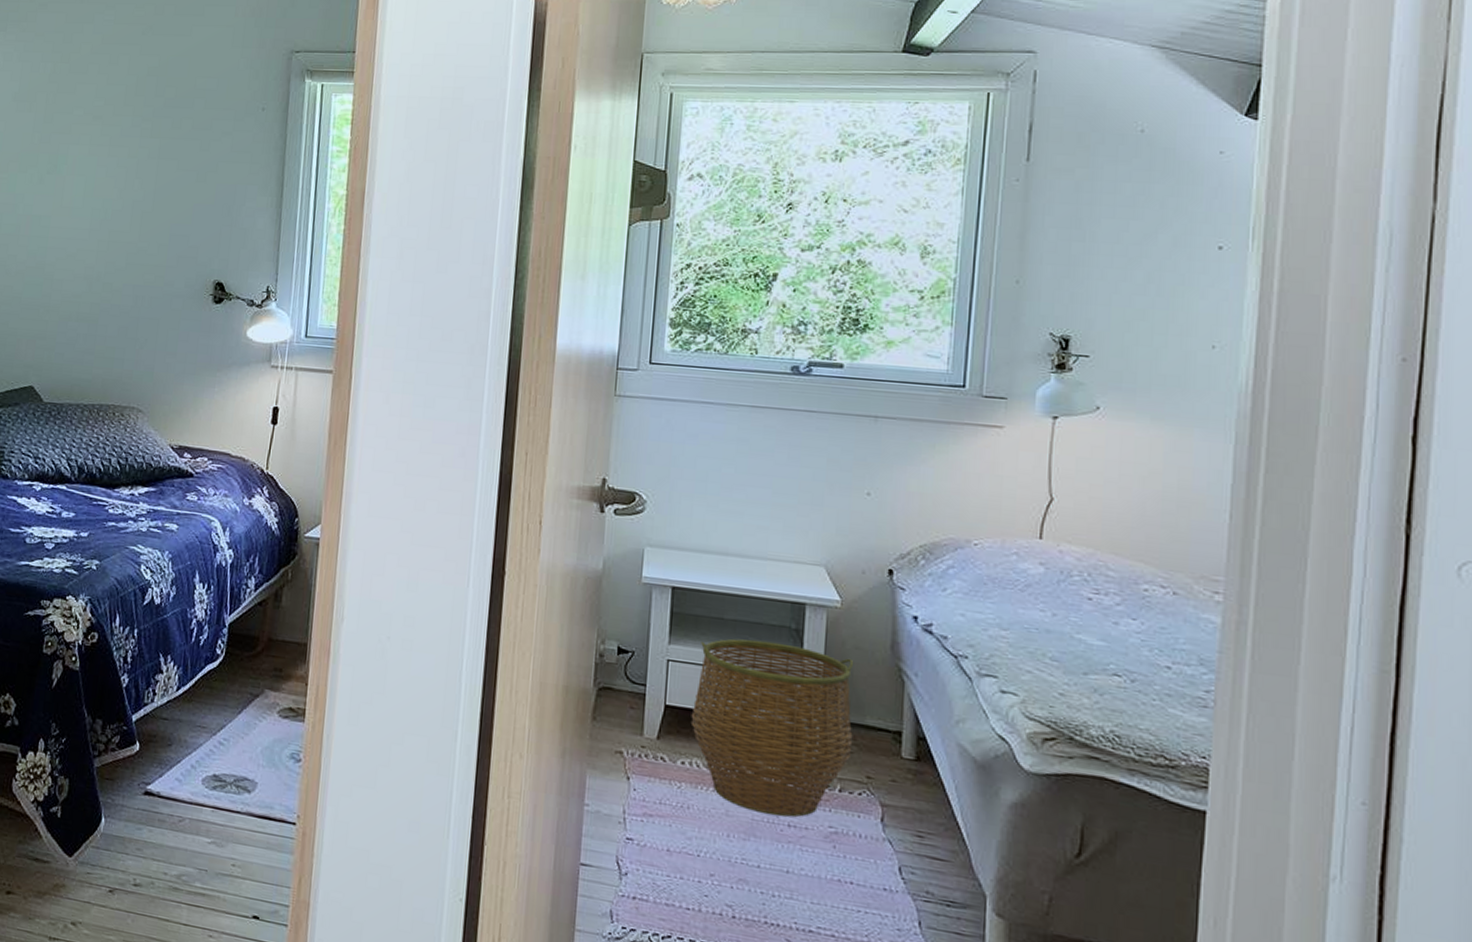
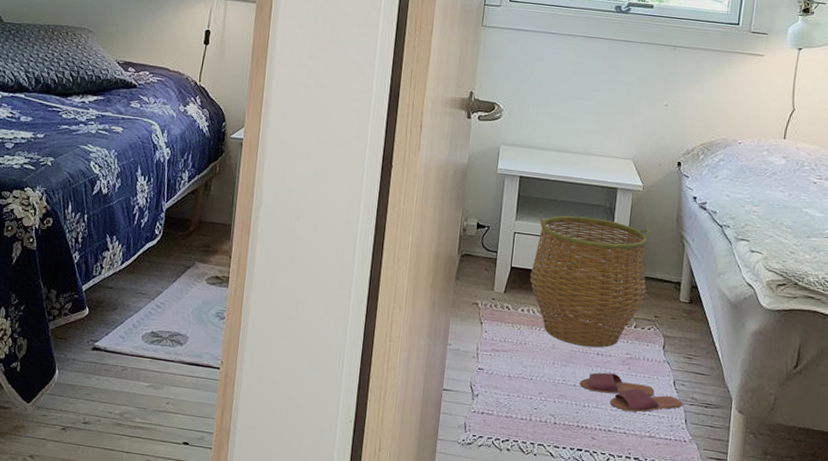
slippers: none [765,850,915,908] -> present [579,372,684,412]

